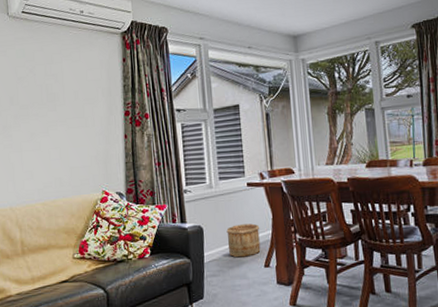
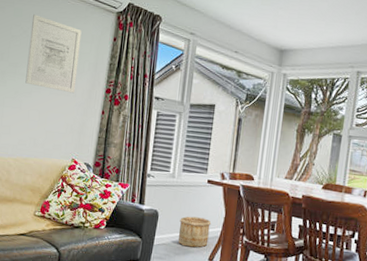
wall art: none [36,51,93,124] -> present [25,14,82,94]

